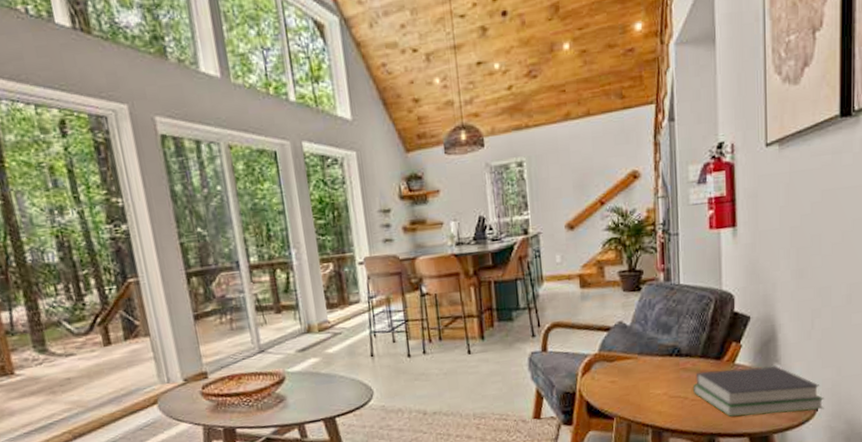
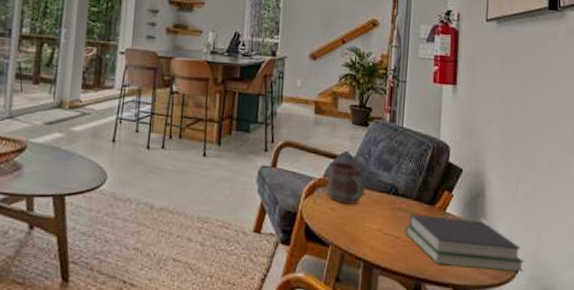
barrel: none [601,331,646,375] -> present [326,160,366,204]

